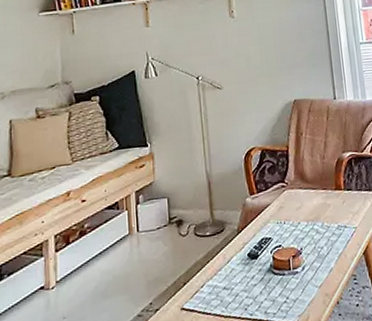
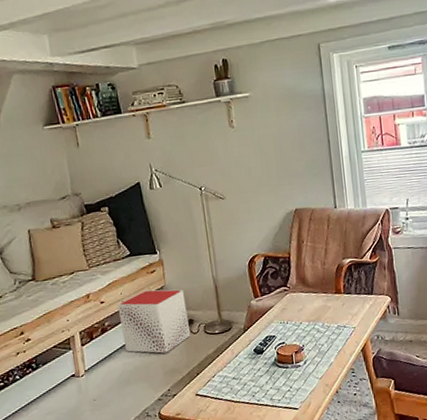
storage basket: none [100,185,180,260] -> present [117,289,191,353]

